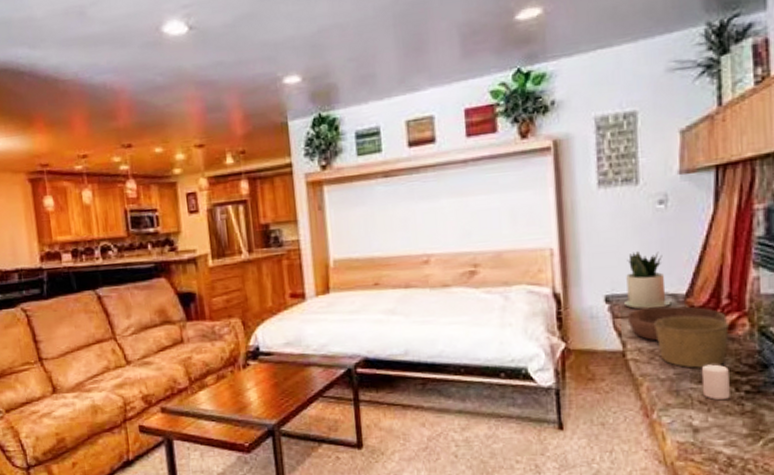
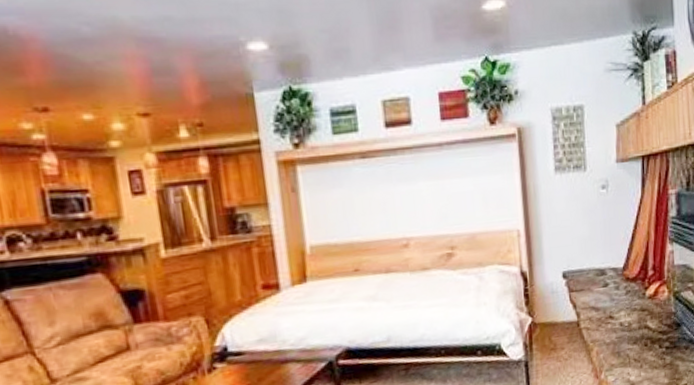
planter: present [624,251,670,310] -> none [578,231,612,283]
wooden bowl: present [627,306,727,341] -> none [580,278,652,310]
basket: present [654,313,729,368] -> none [601,282,654,332]
candle: present [701,364,730,401] -> none [635,326,656,357]

